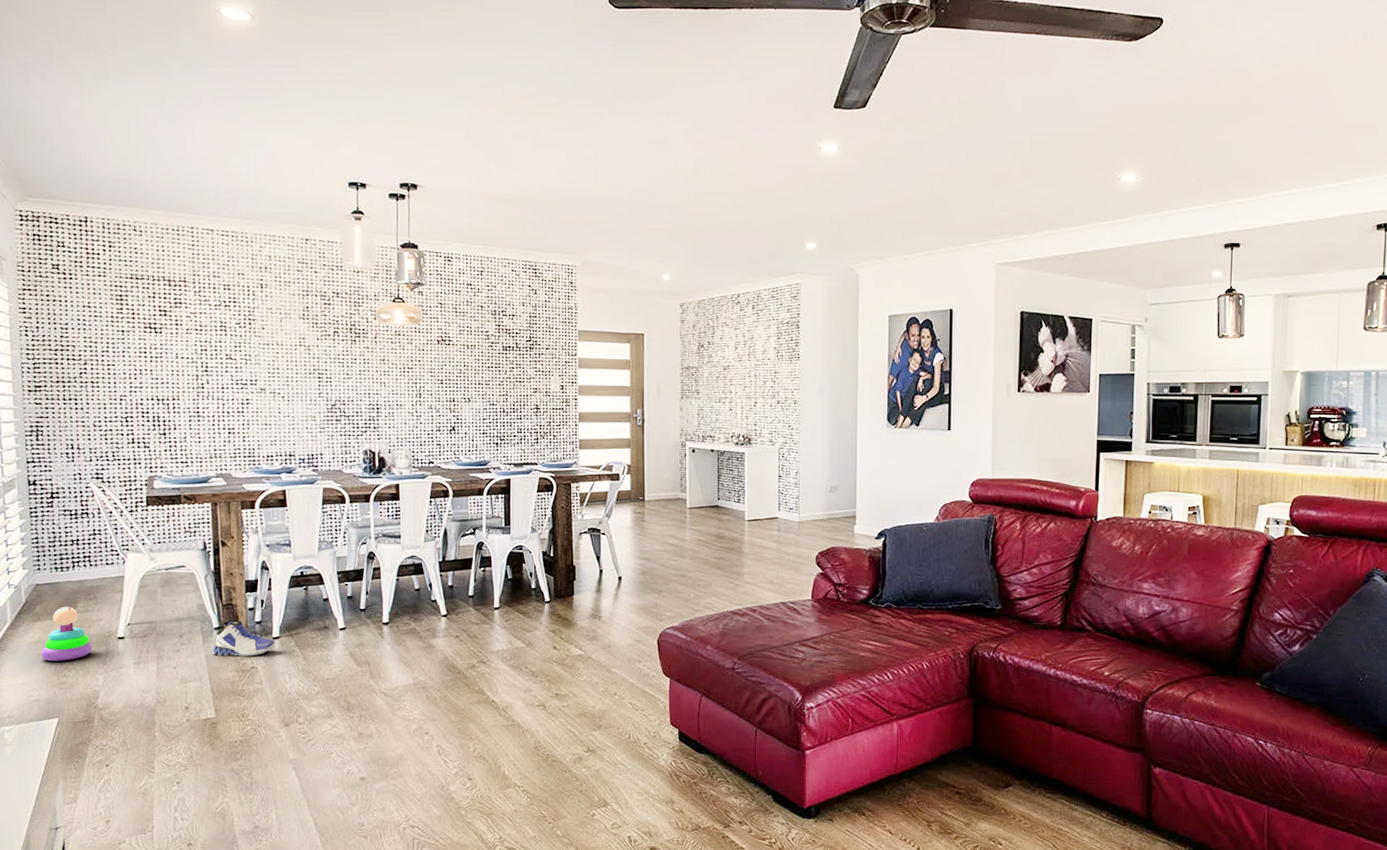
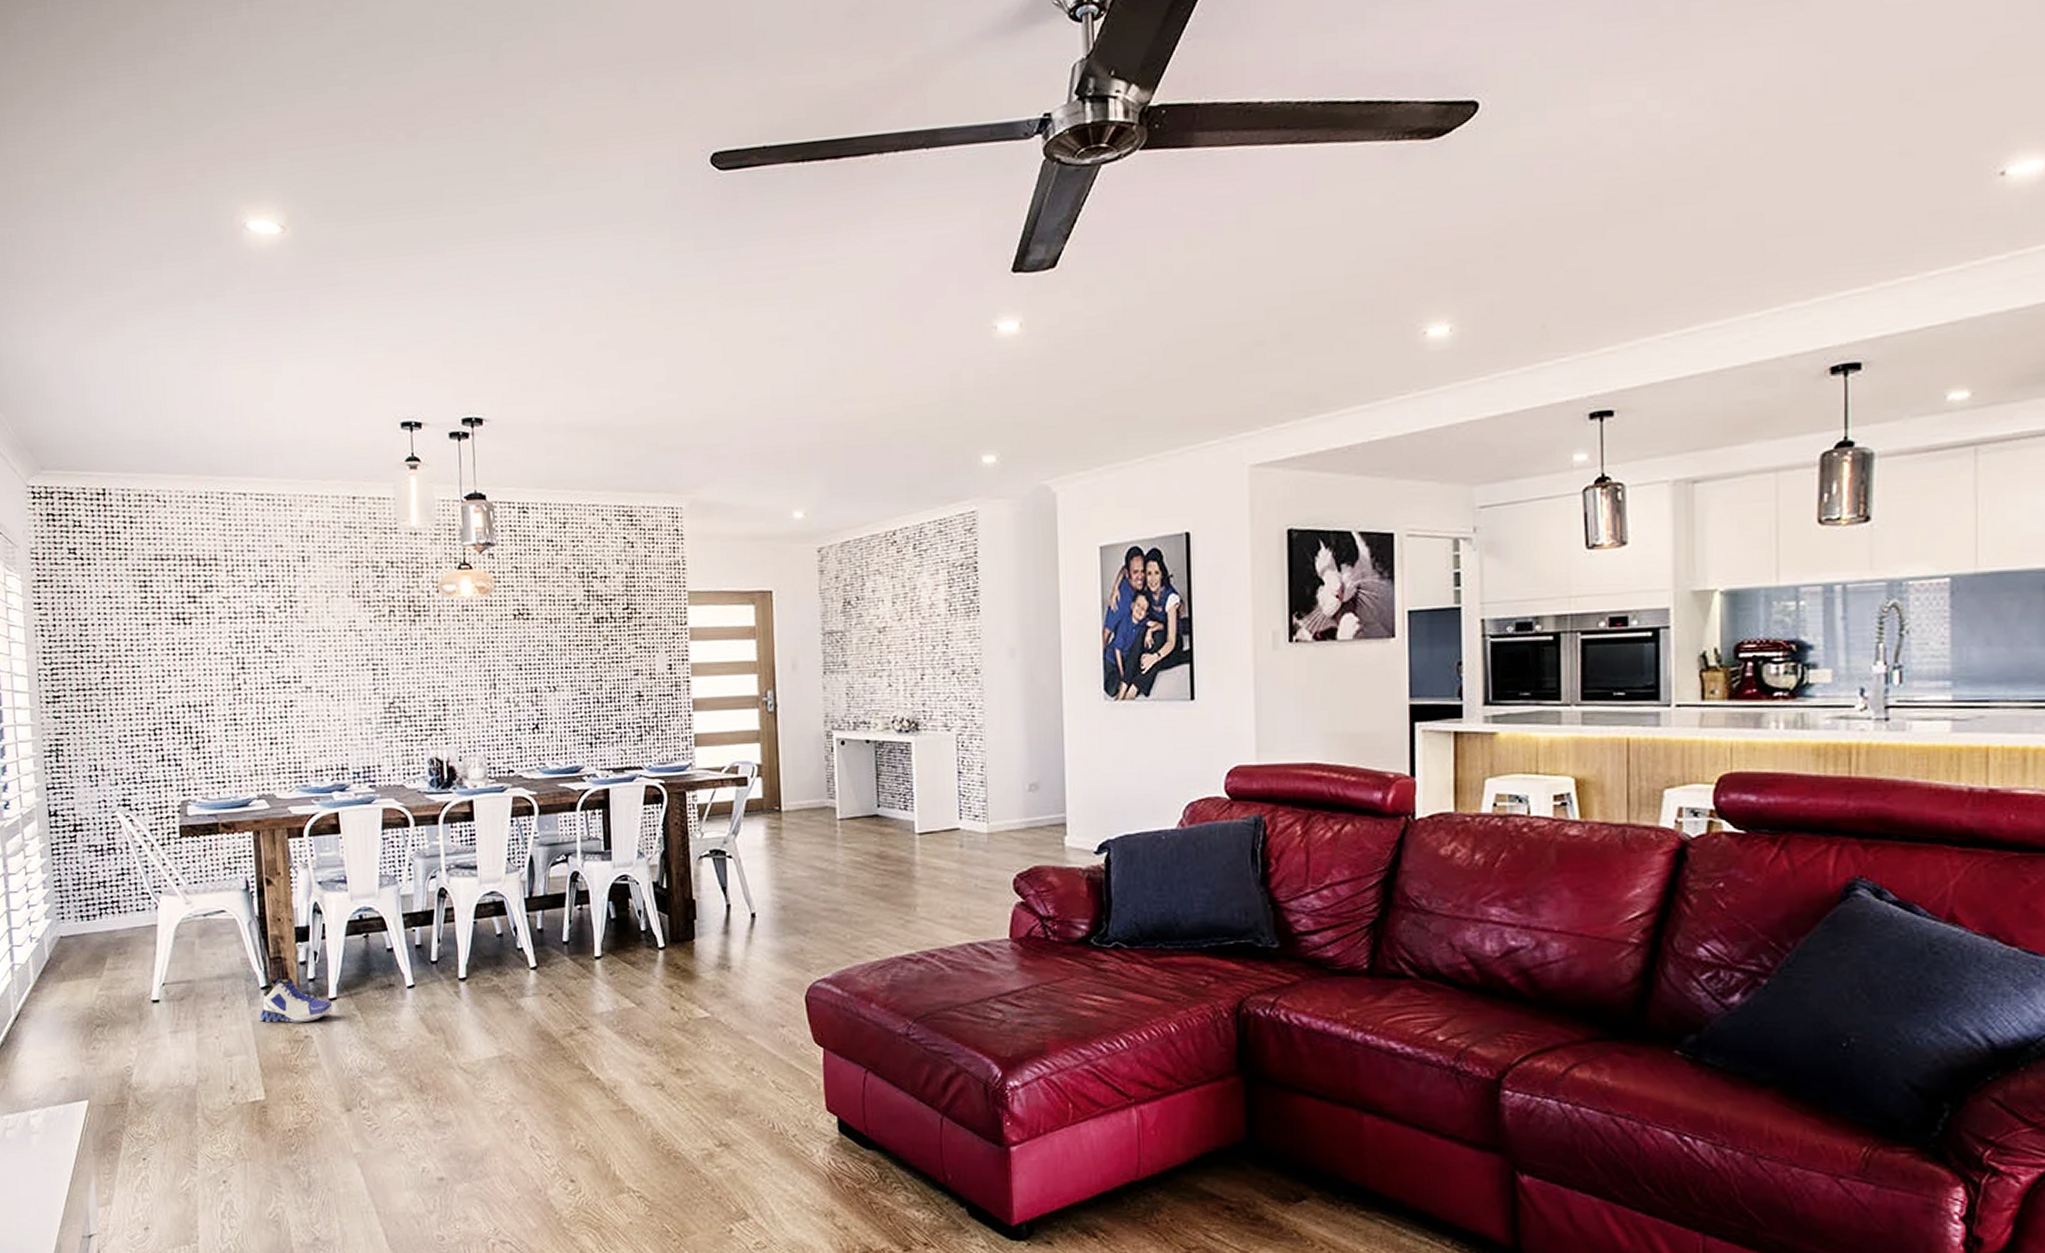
stacking toy: present [40,606,92,662] -> none [67,963,124,1031]

